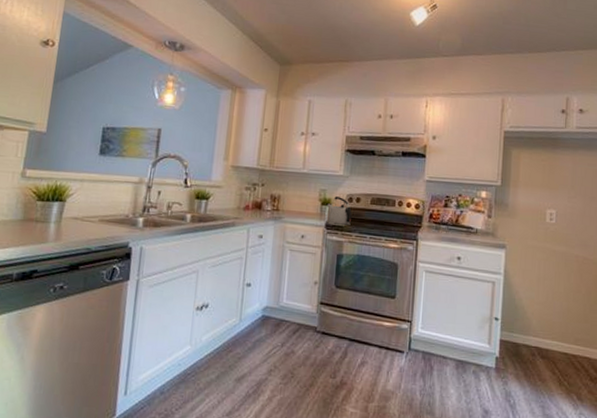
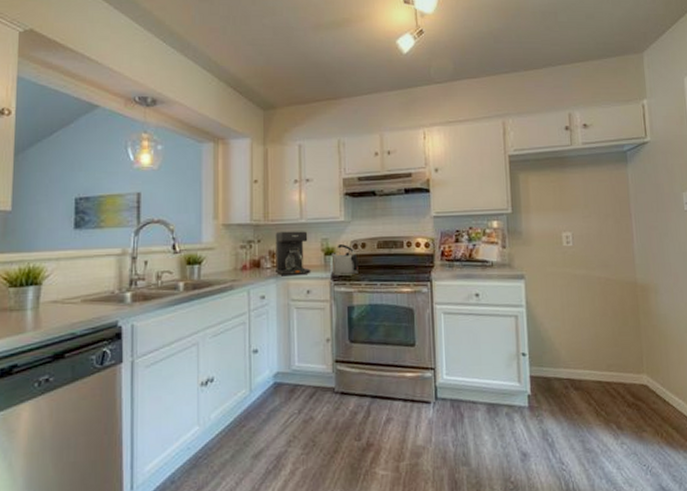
coffee maker: none [274,178,308,220] -> present [274,231,311,276]

